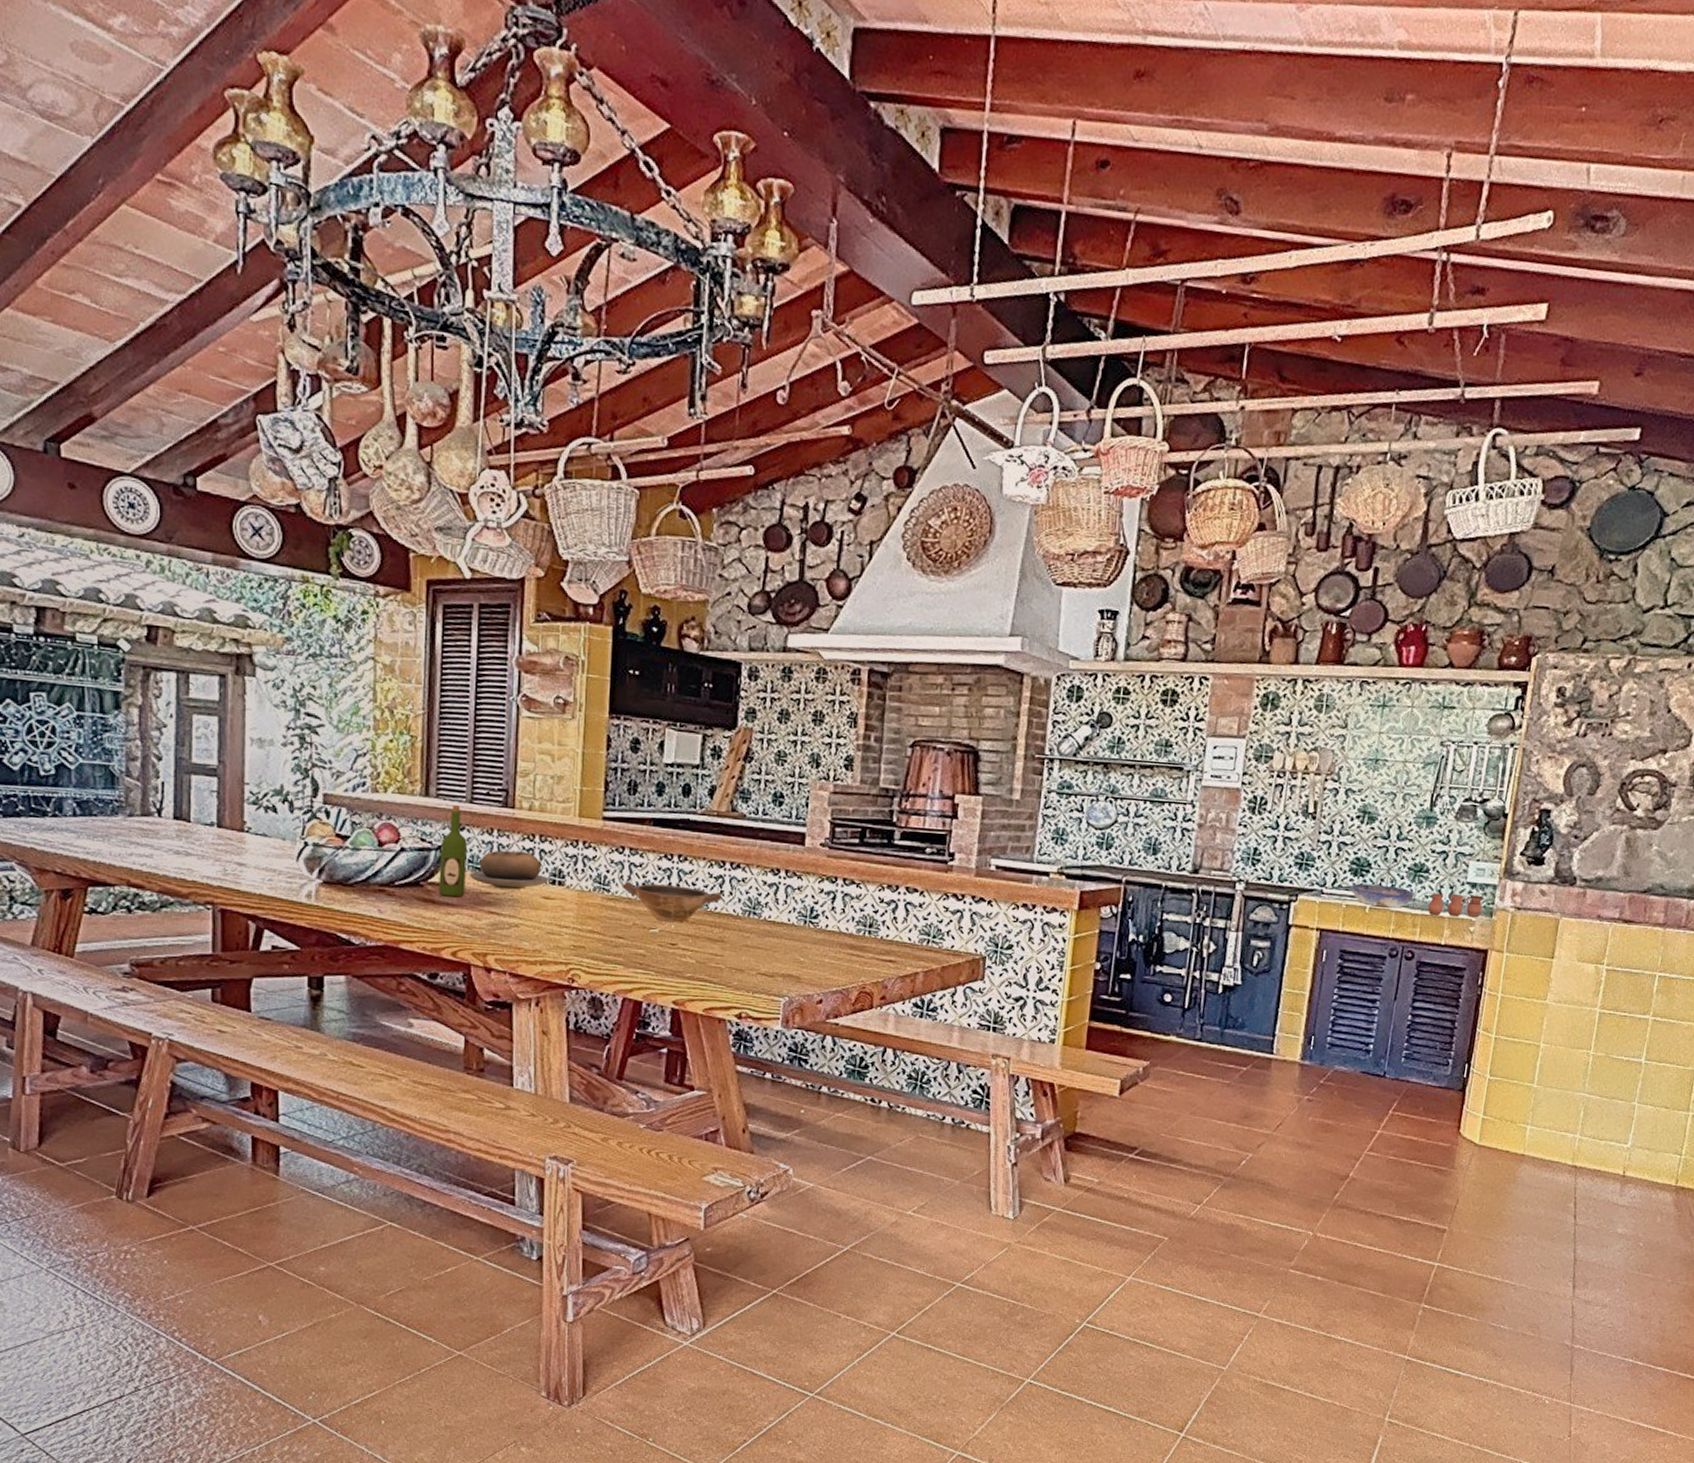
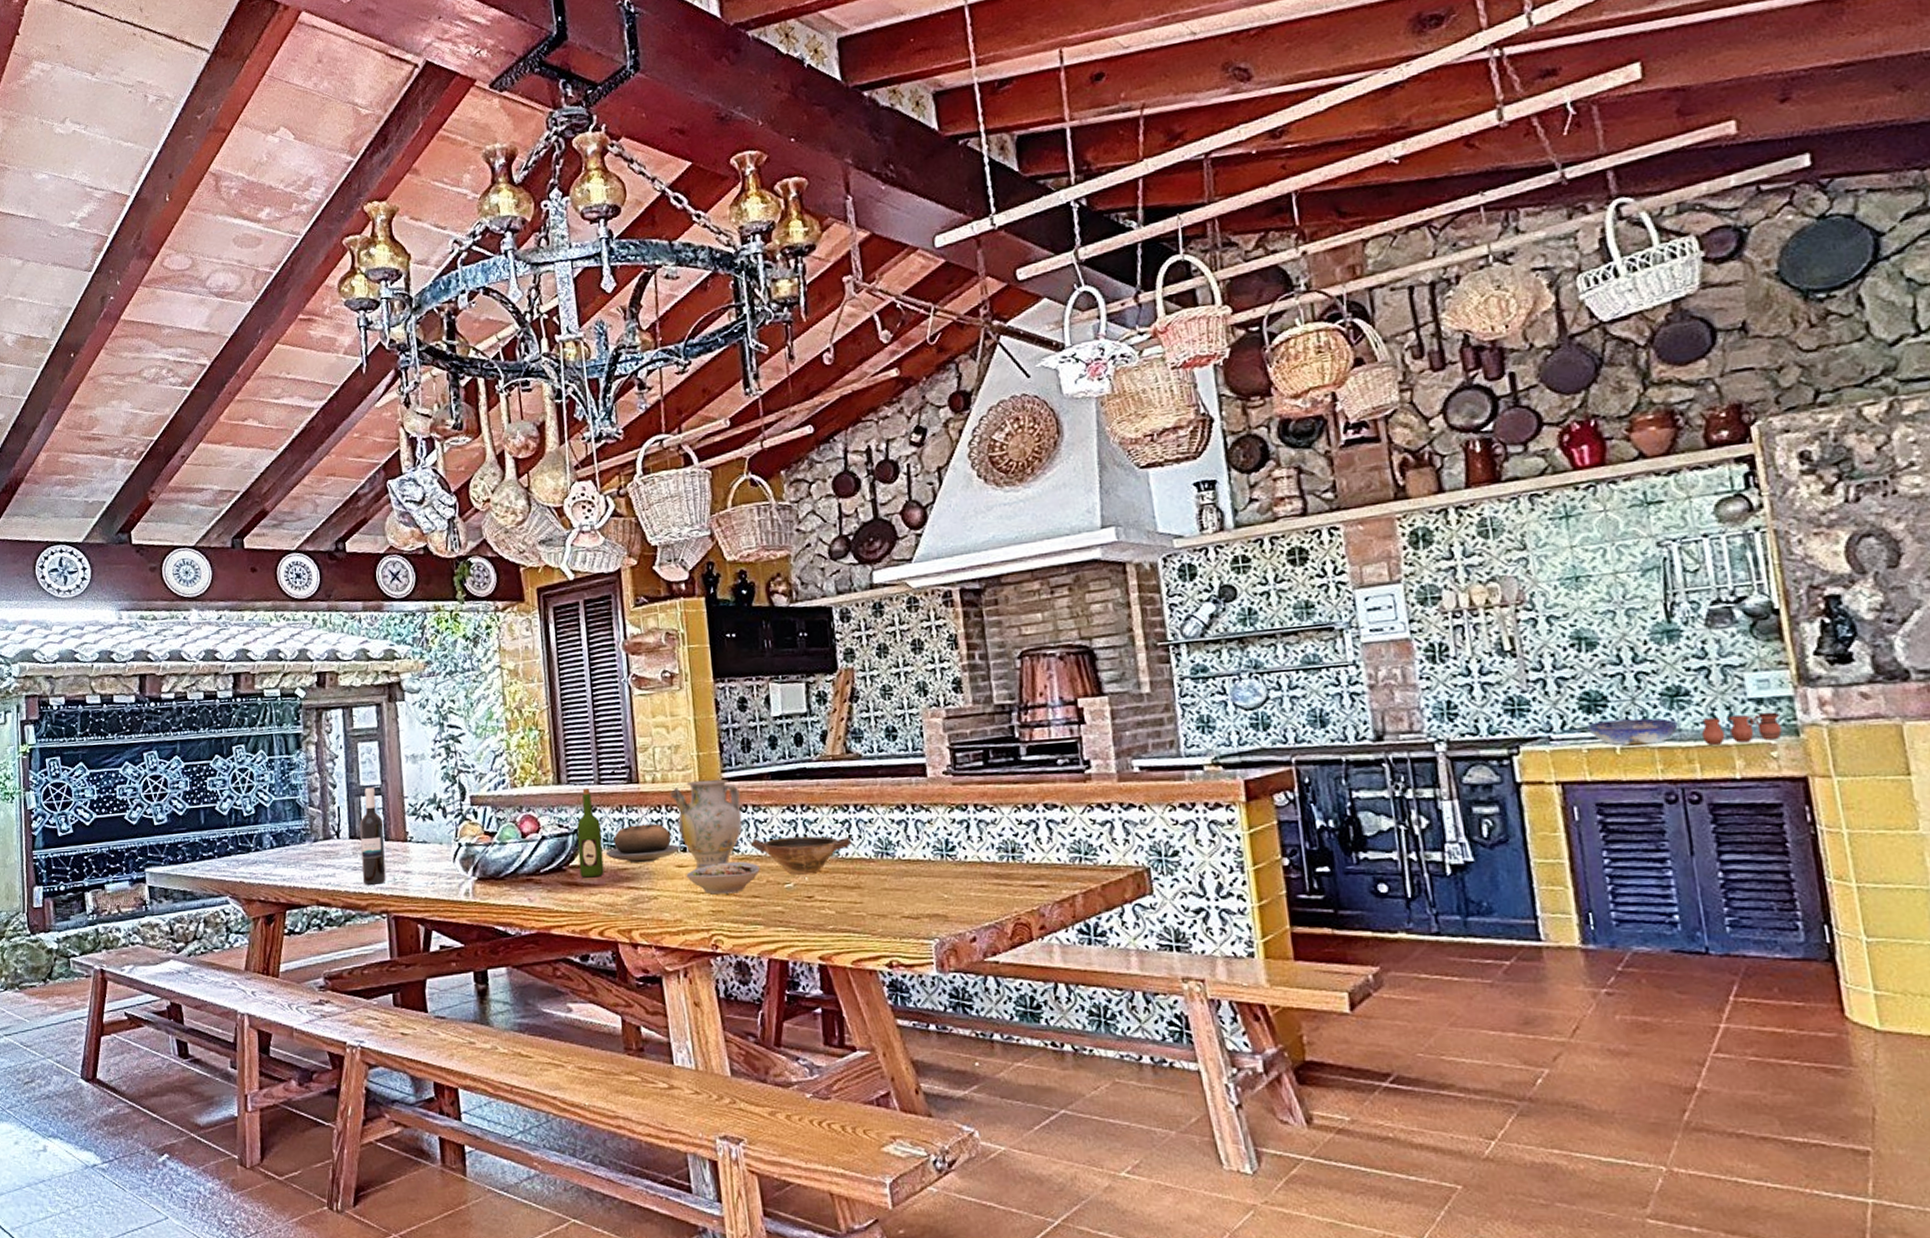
wine bottle: none [186,765,217,873] -> present [359,786,386,885]
ceramic jug: none [546,814,619,904] -> present [670,779,743,870]
salad: none [552,899,628,931] -> present [686,861,760,895]

